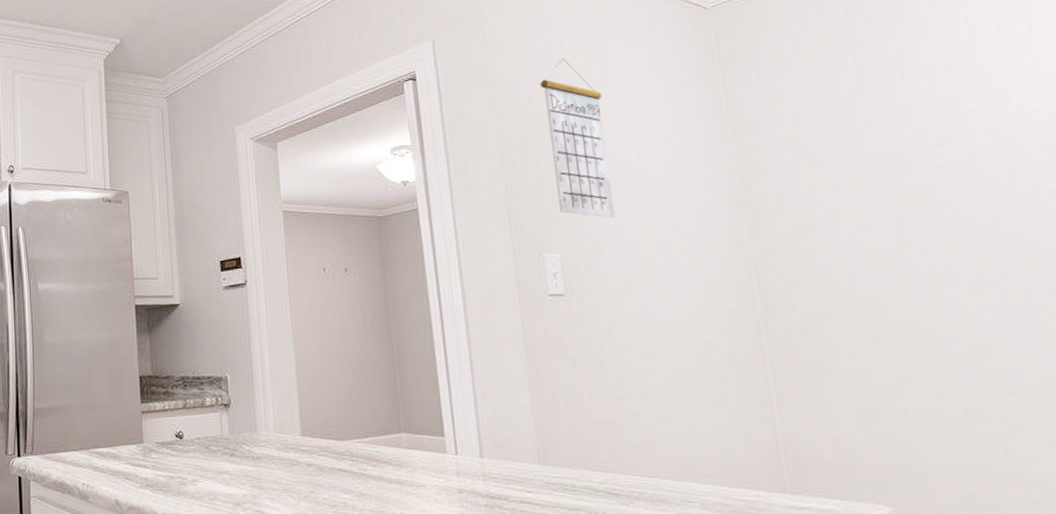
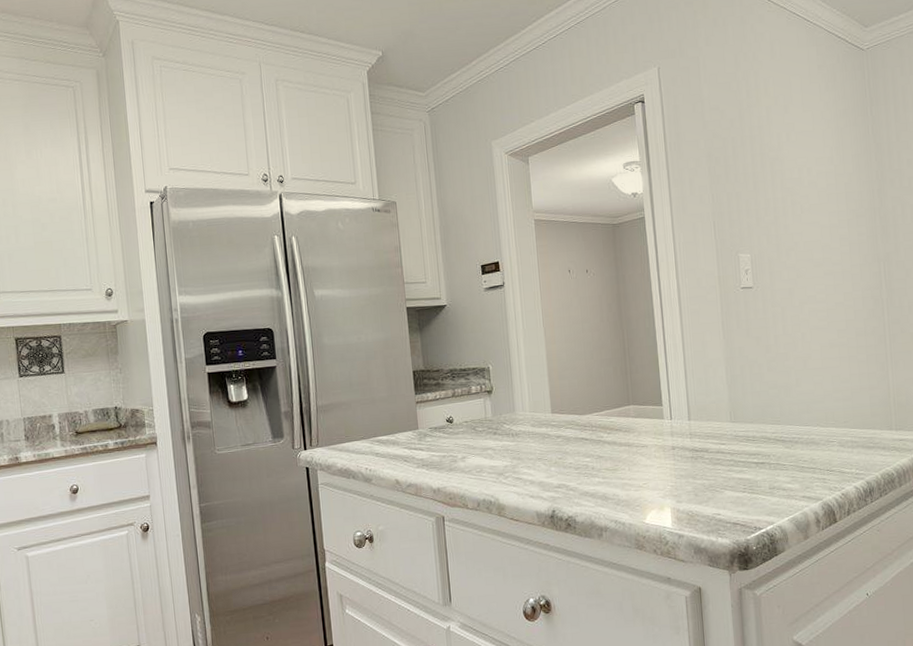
calendar: present [540,58,616,218] -> none [740,87,791,224]

